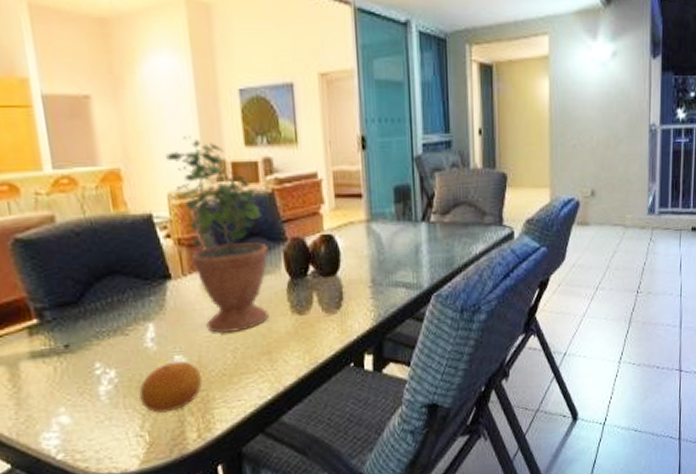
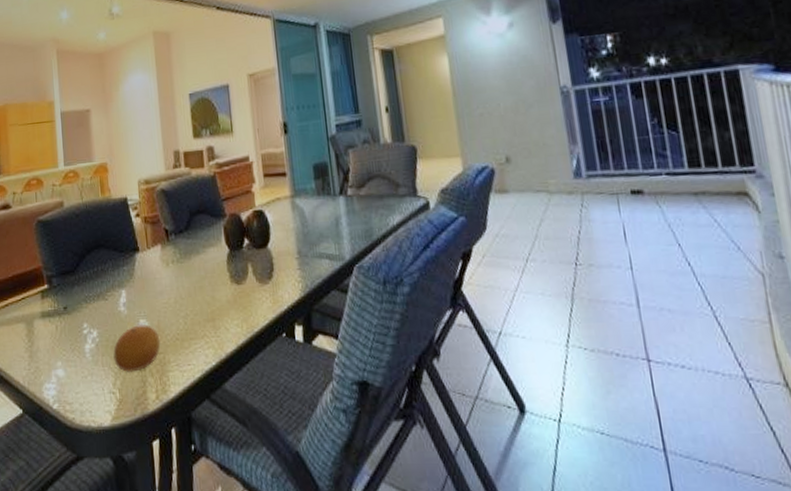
potted plant: present [164,136,269,334] -> none [137,134,213,301]

